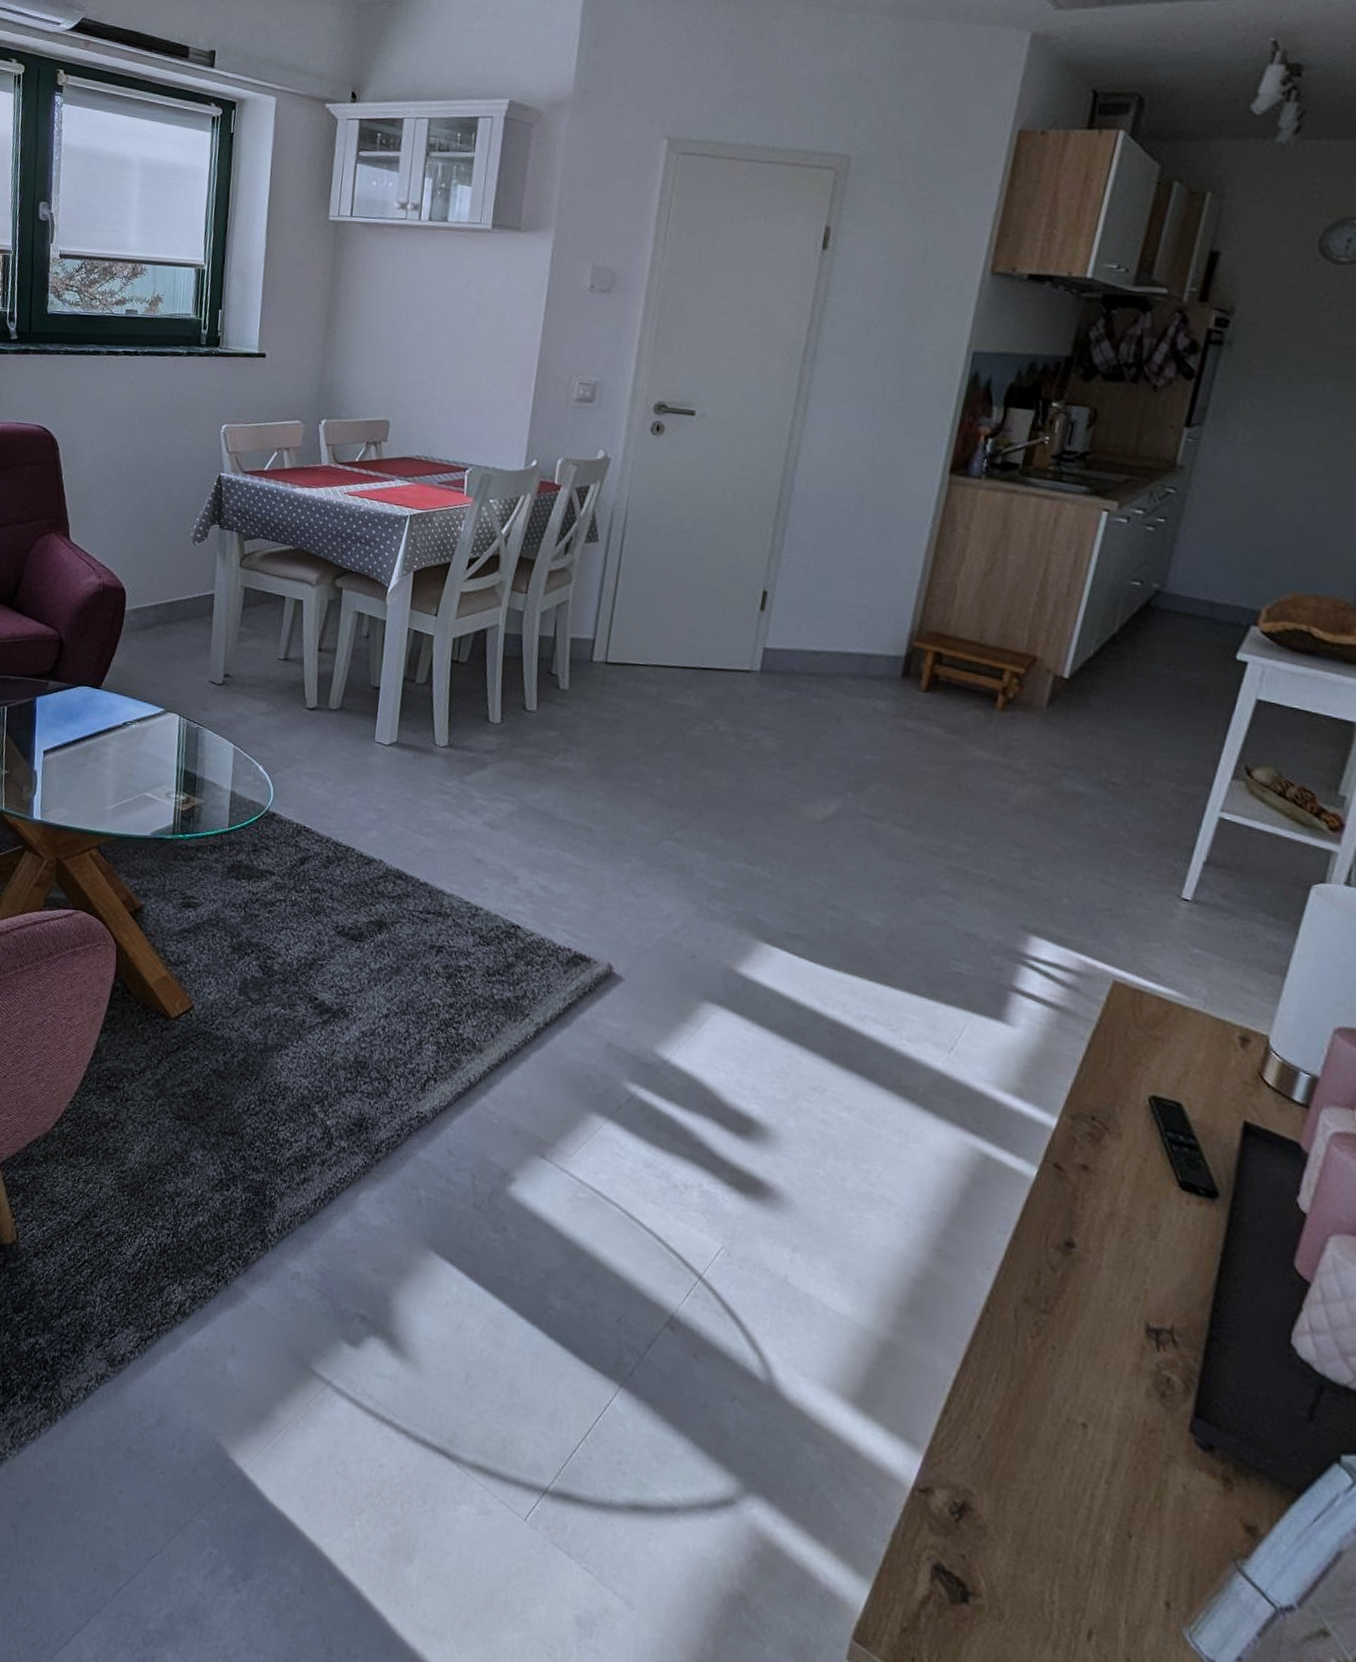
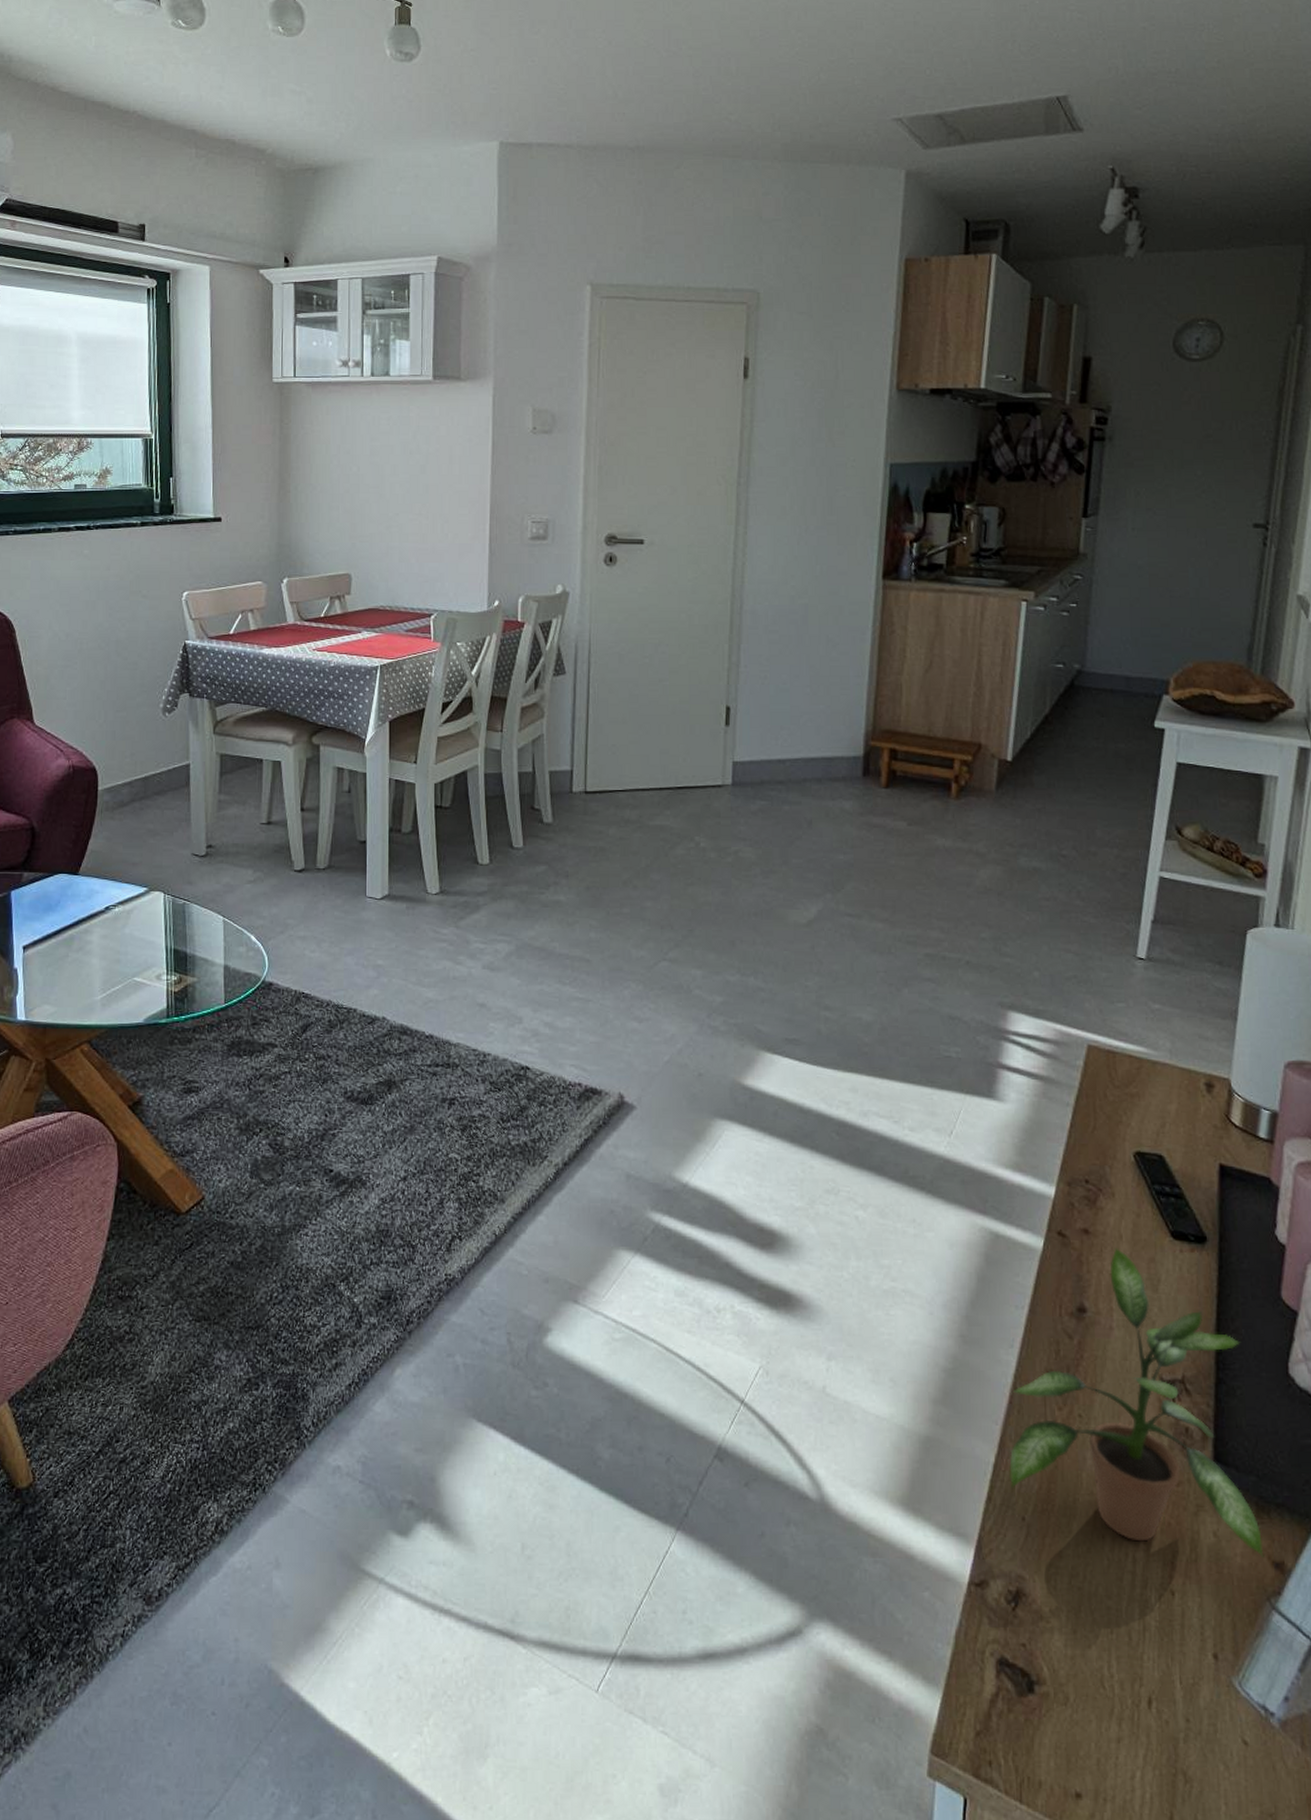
potted plant: none [969,1188,1241,1519] -> present [1009,1248,1264,1557]

